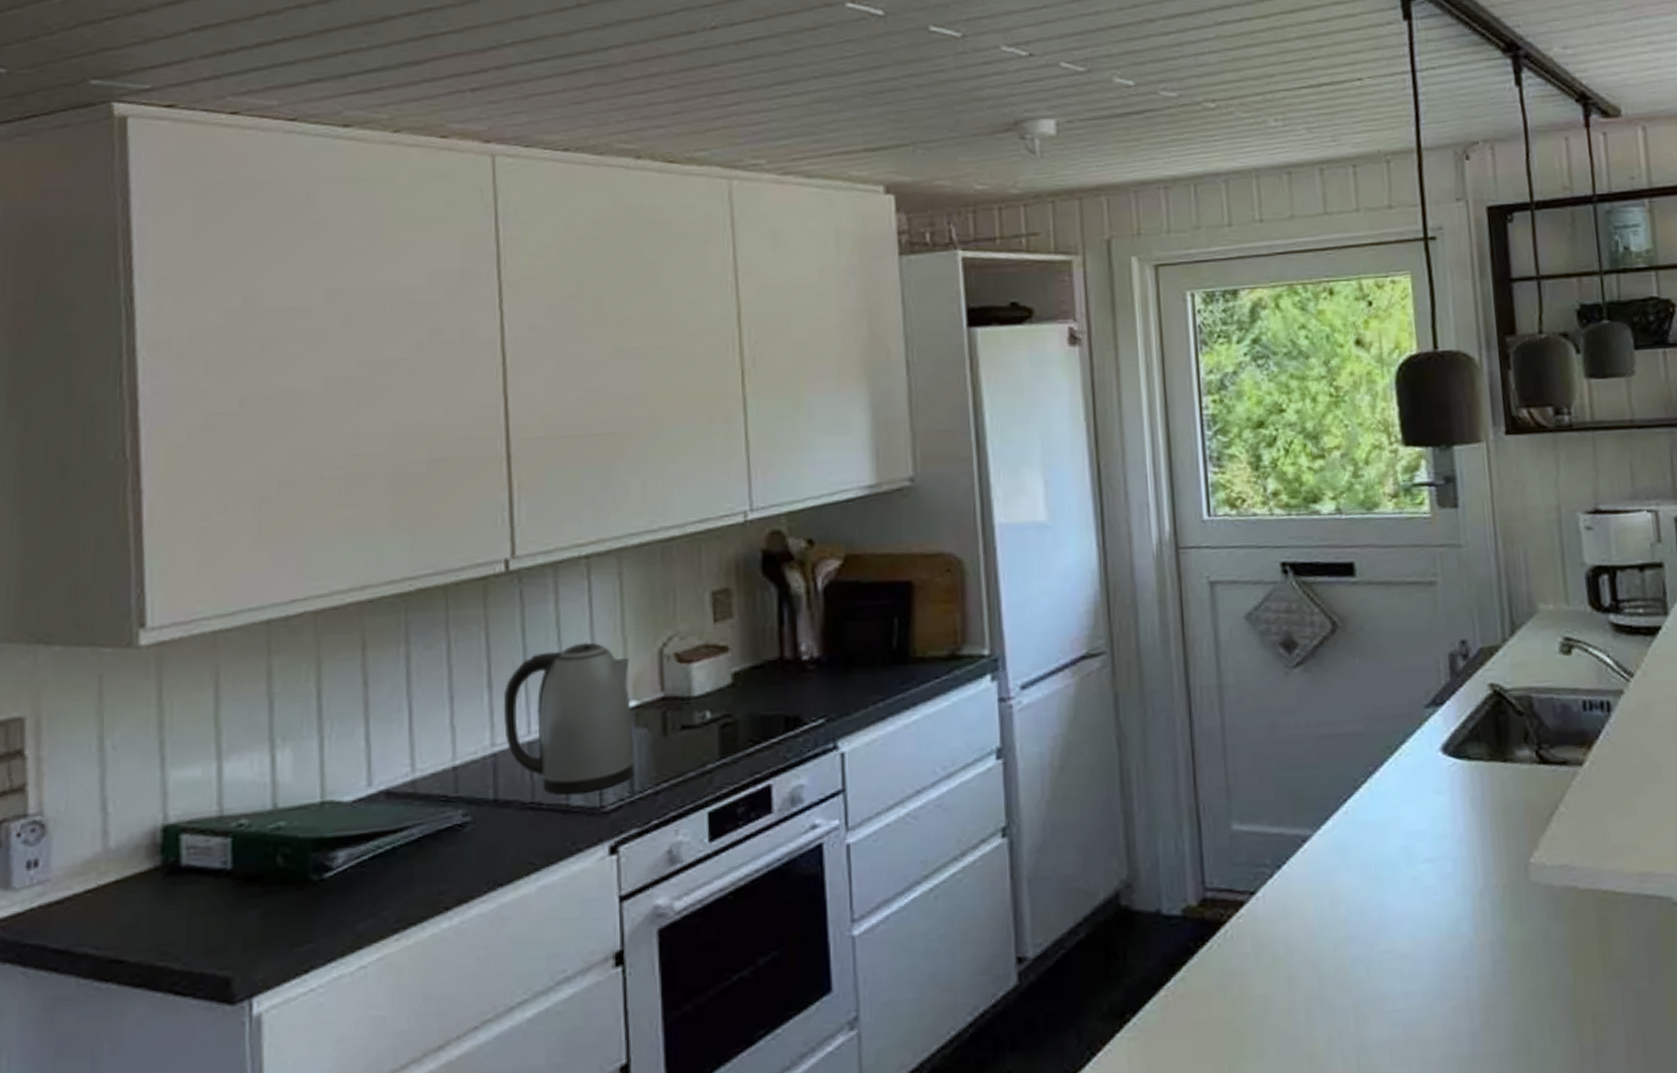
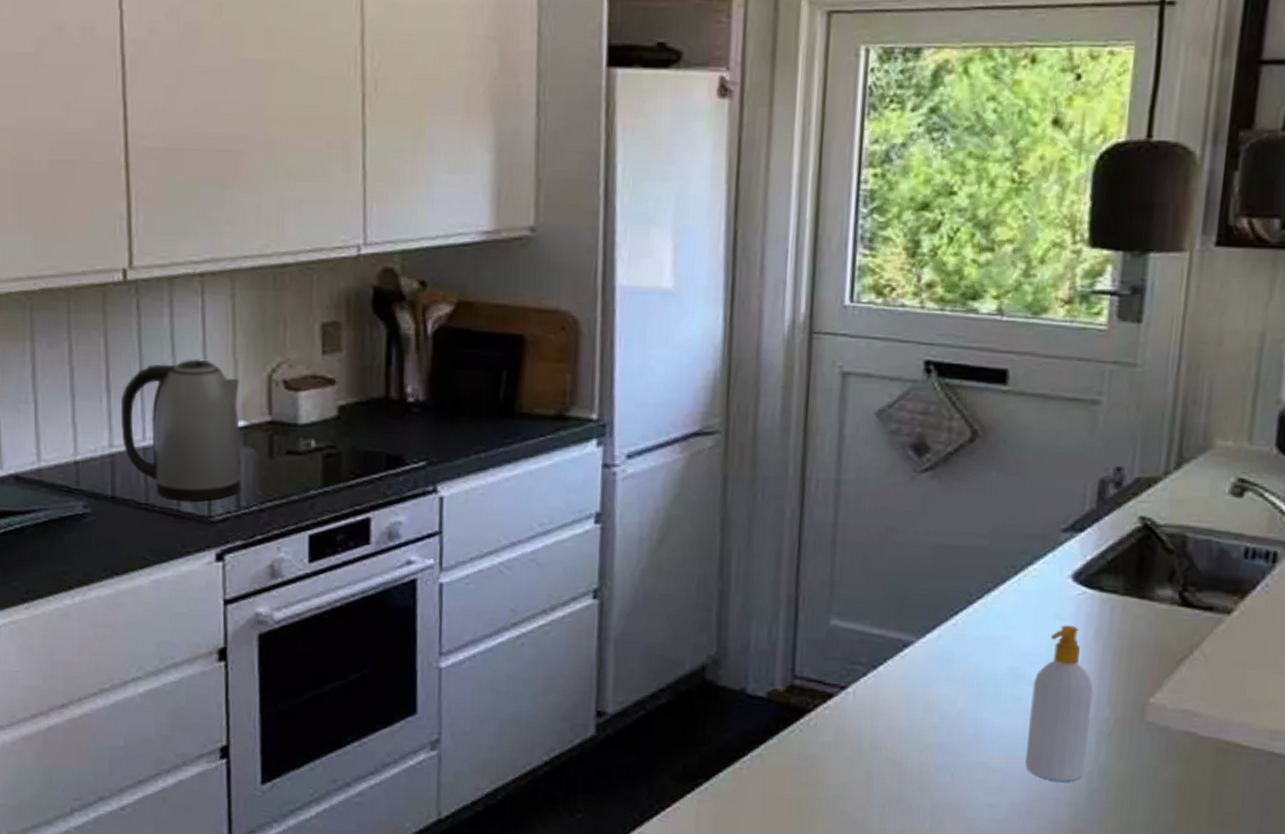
soap bottle: none [1425,797,1486,958] -> present [1025,625,1094,782]

